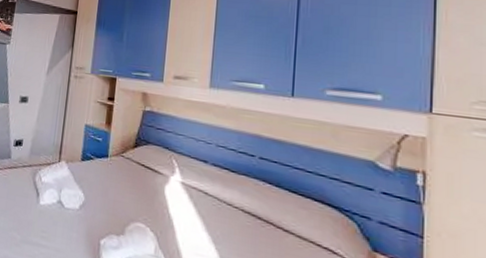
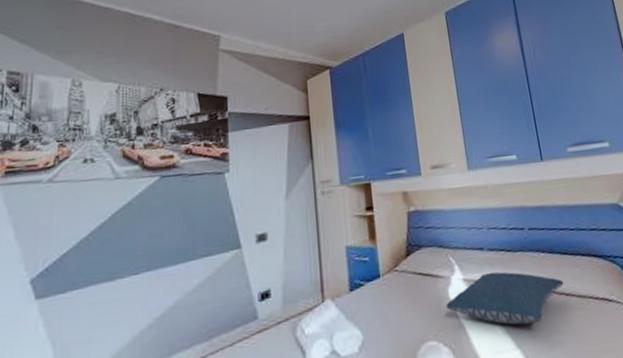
pillow: none [159,184,285,245] -> present [446,271,564,325]

